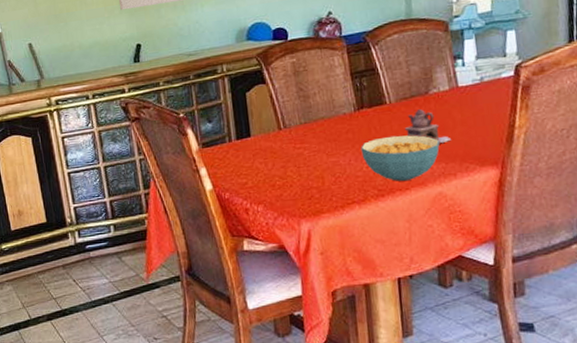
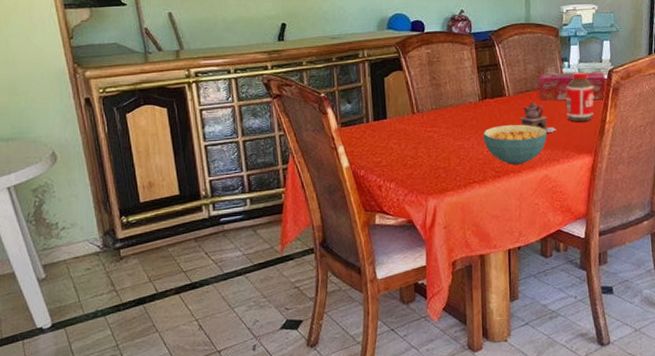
tissue box: none [425,68,513,107] -> present [538,71,606,101]
bottle: none [461,70,498,129] -> present [566,72,594,122]

